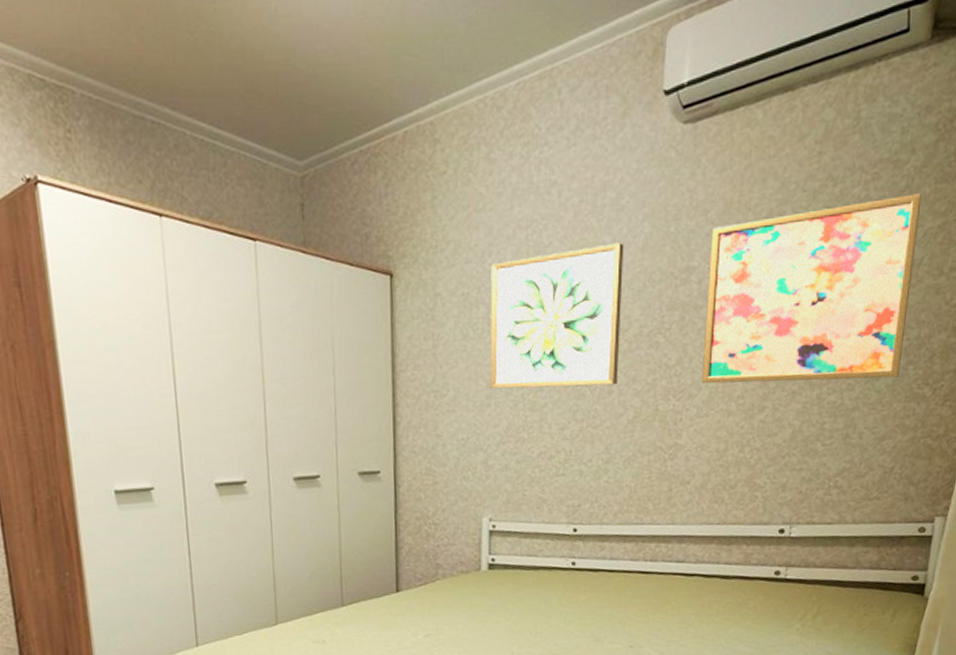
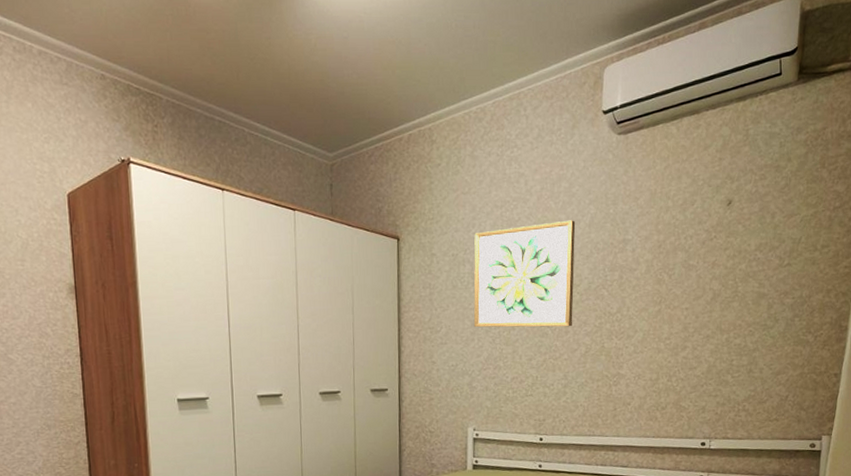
wall art: present [701,193,922,384] -> none [636,190,798,328]

